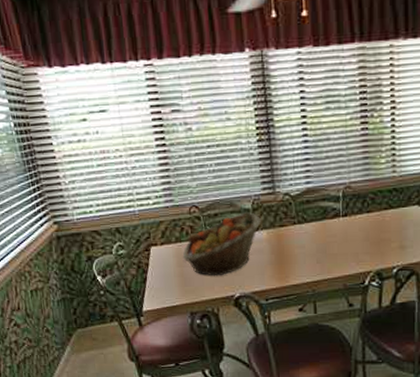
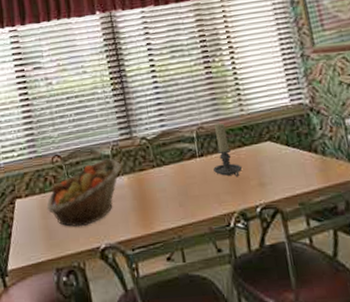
candle holder: none [356,183,384,238] -> present [213,123,242,176]

